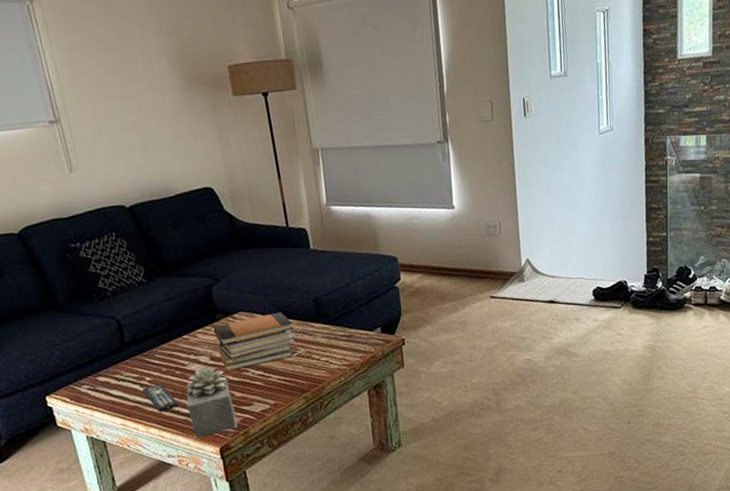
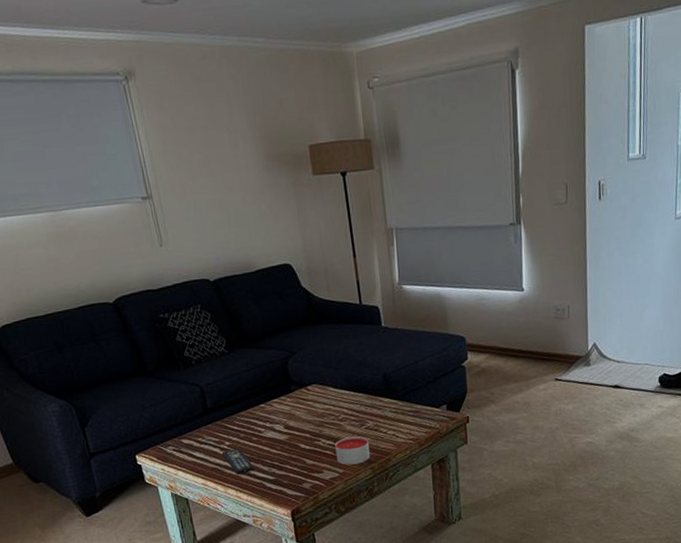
succulent plant: present [186,366,237,438] -> none [262,434,308,500]
book stack: present [213,311,295,372] -> none [288,385,364,440]
candle: none [265,364,304,396] -> present [335,436,371,465]

